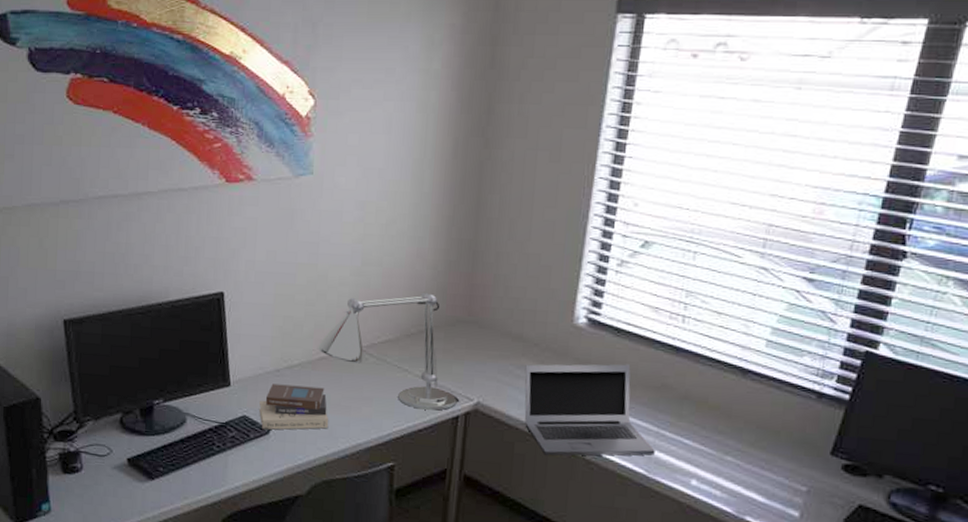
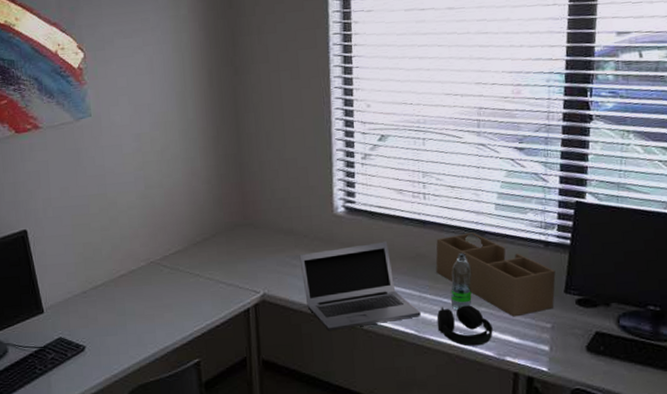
books: present [259,383,329,430] -> none [72,301,137,348]
desk lamp: present [317,292,460,411] -> none [116,204,248,308]
headphones: none [671,448,737,499] -> present [436,305,493,346]
desk organizer: none [682,368,824,473] -> present [435,232,556,317]
bottle: none [693,390,725,456] -> present [451,253,473,311]

